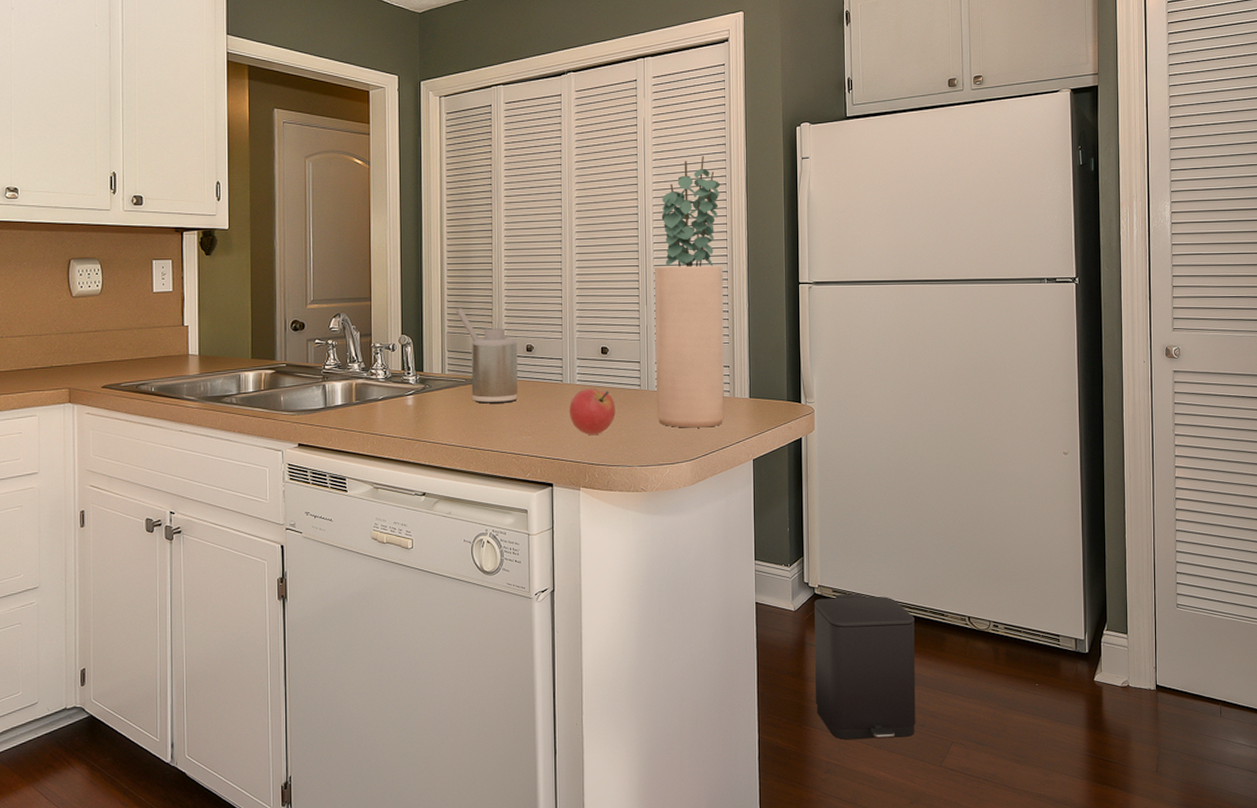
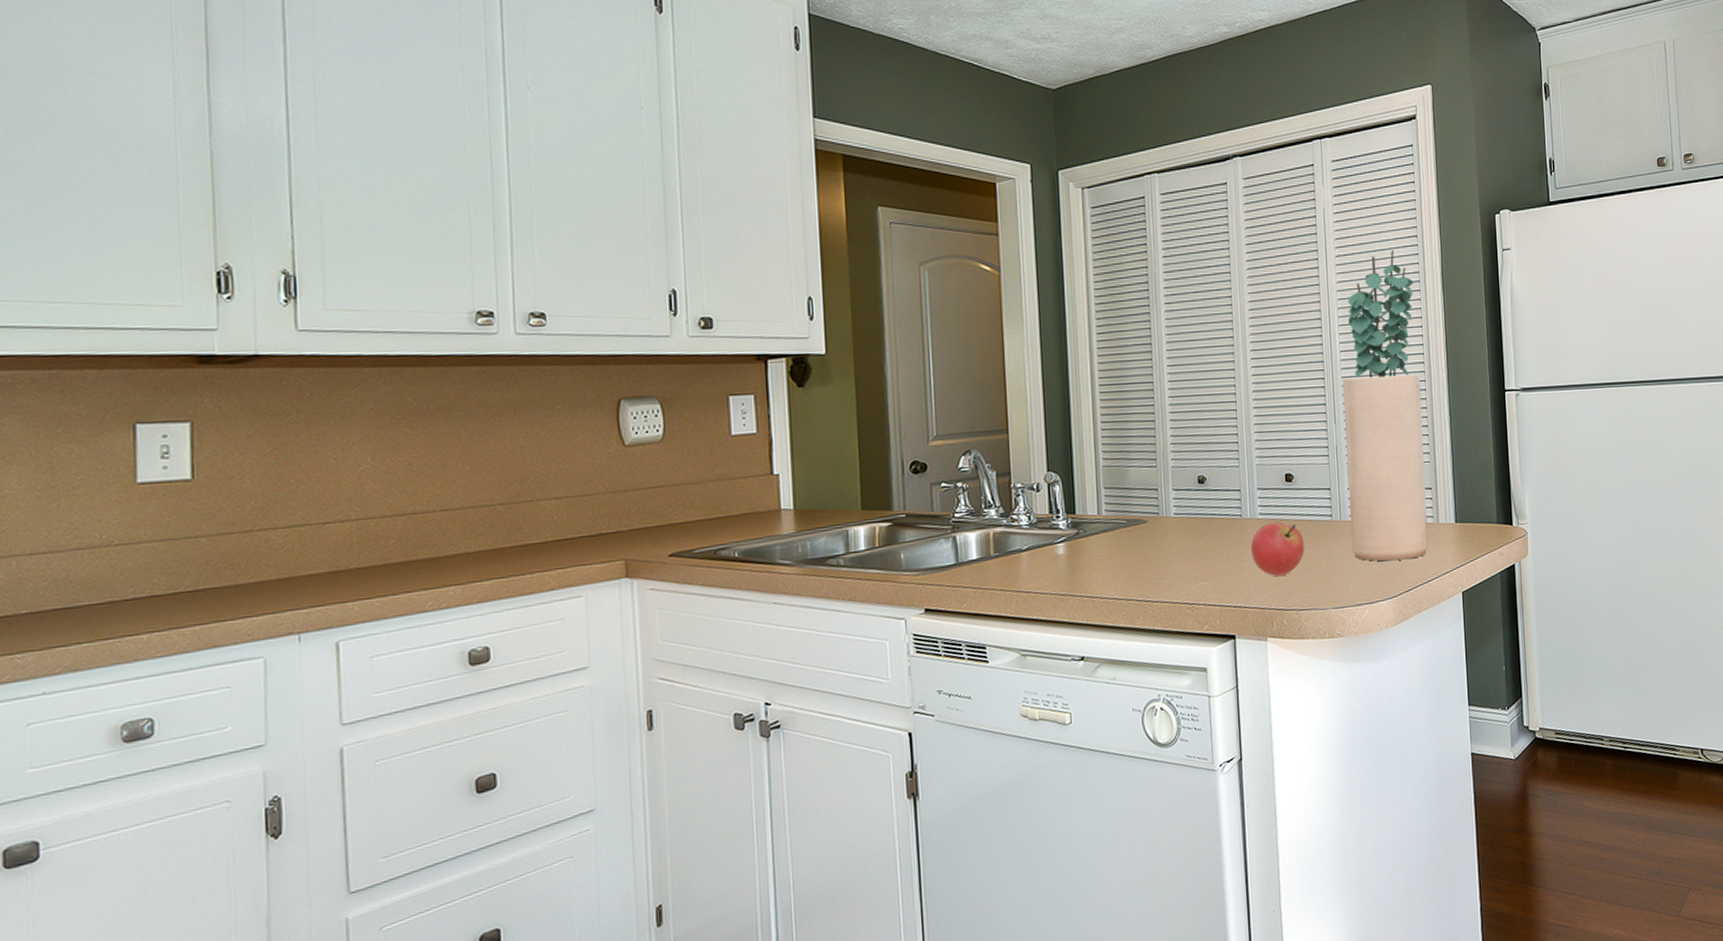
soap dispenser: present [455,308,518,404] -> none [1111,436,1190,548]
pedal bin: present [814,593,916,740] -> none [1536,733,1651,898]

